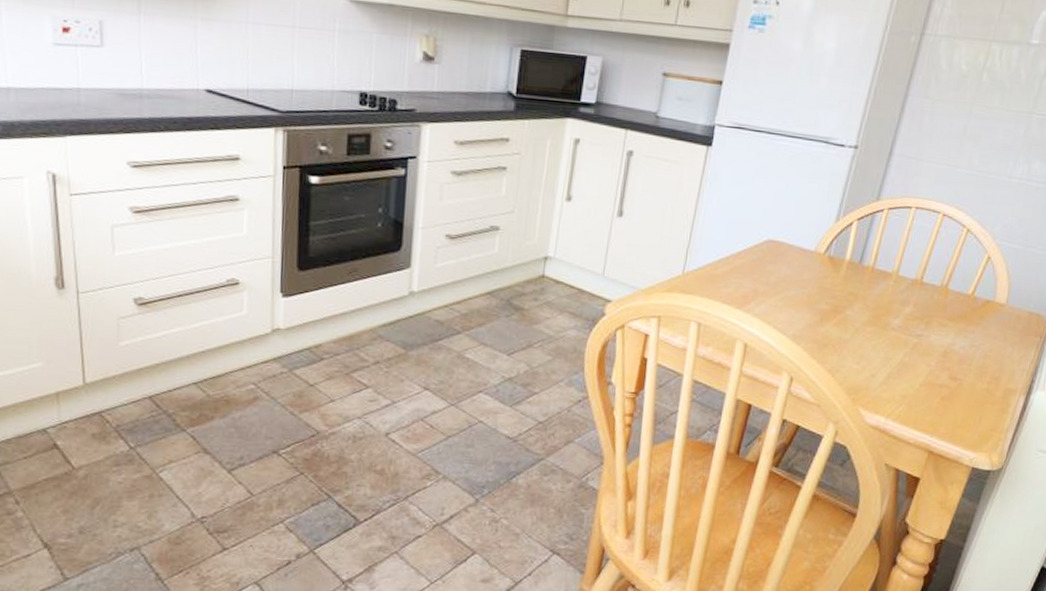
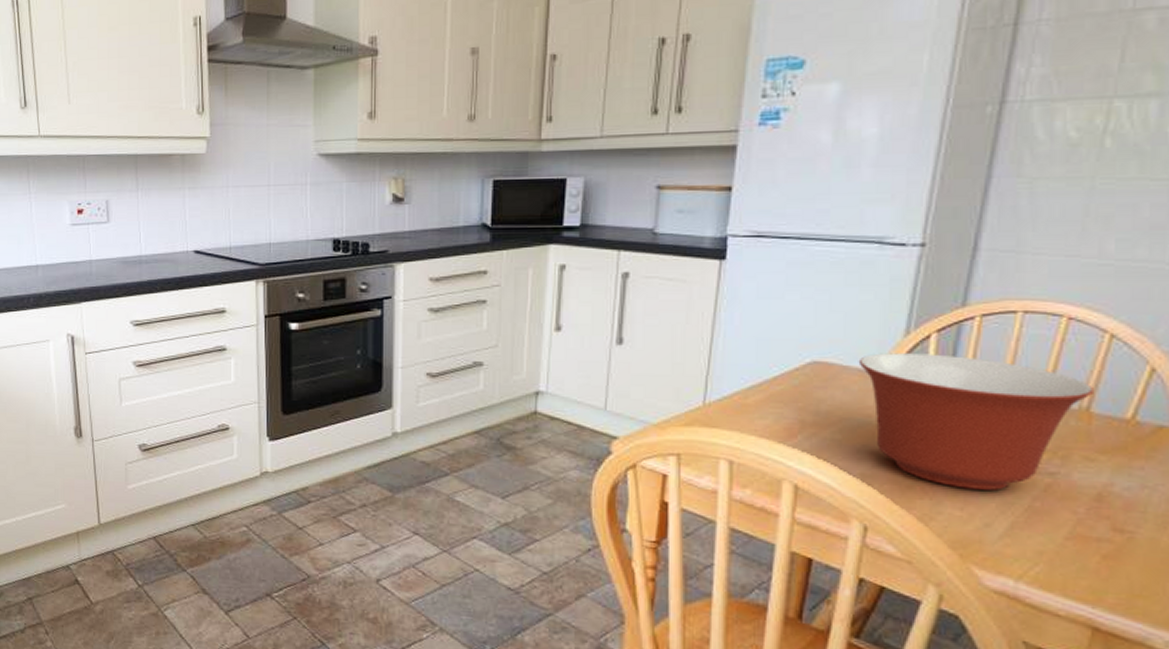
mixing bowl: none [801,235,952,348] -> present [858,353,1093,490]

